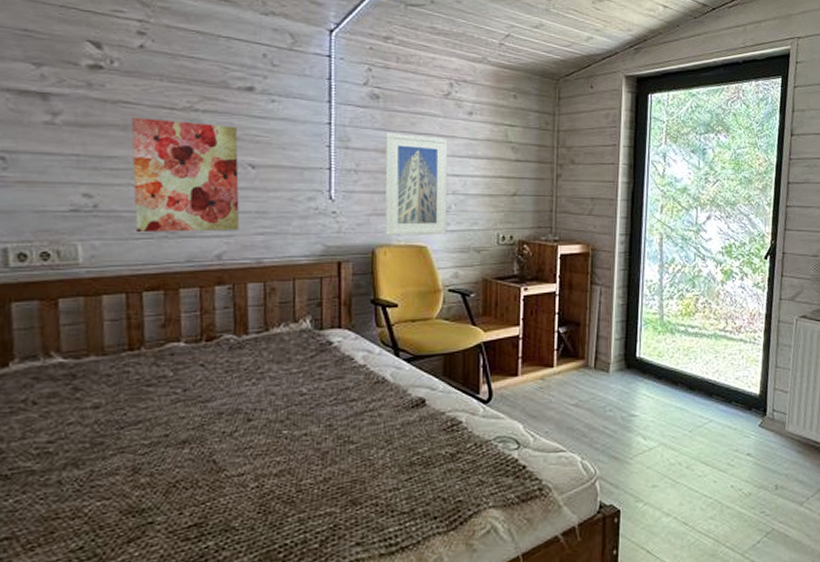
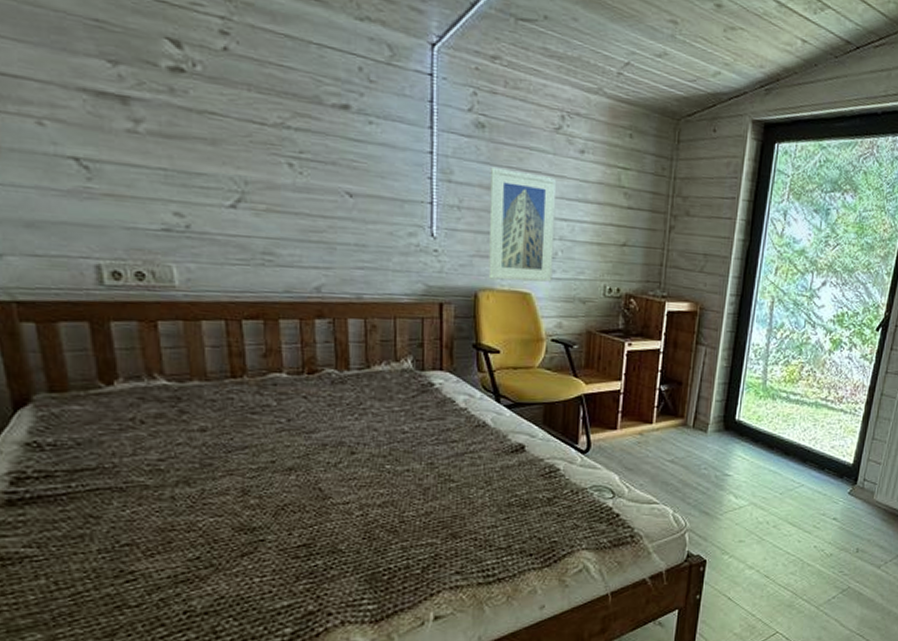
wall art: present [131,118,240,233] -> none [219,131,338,263]

